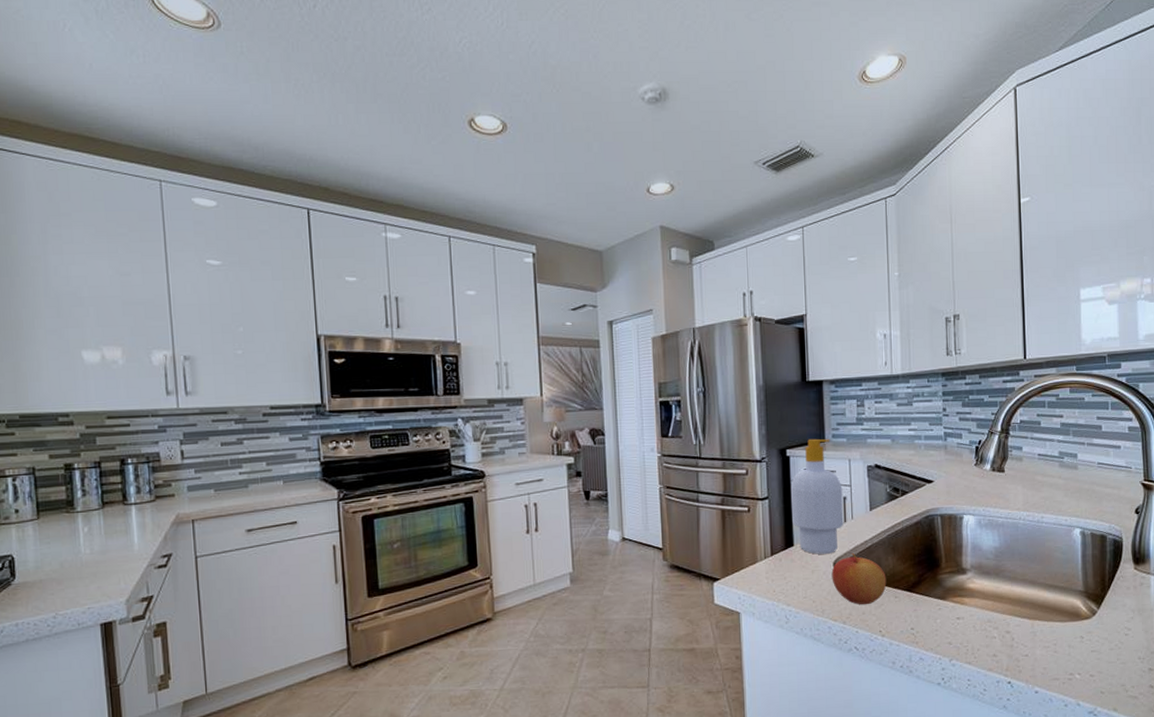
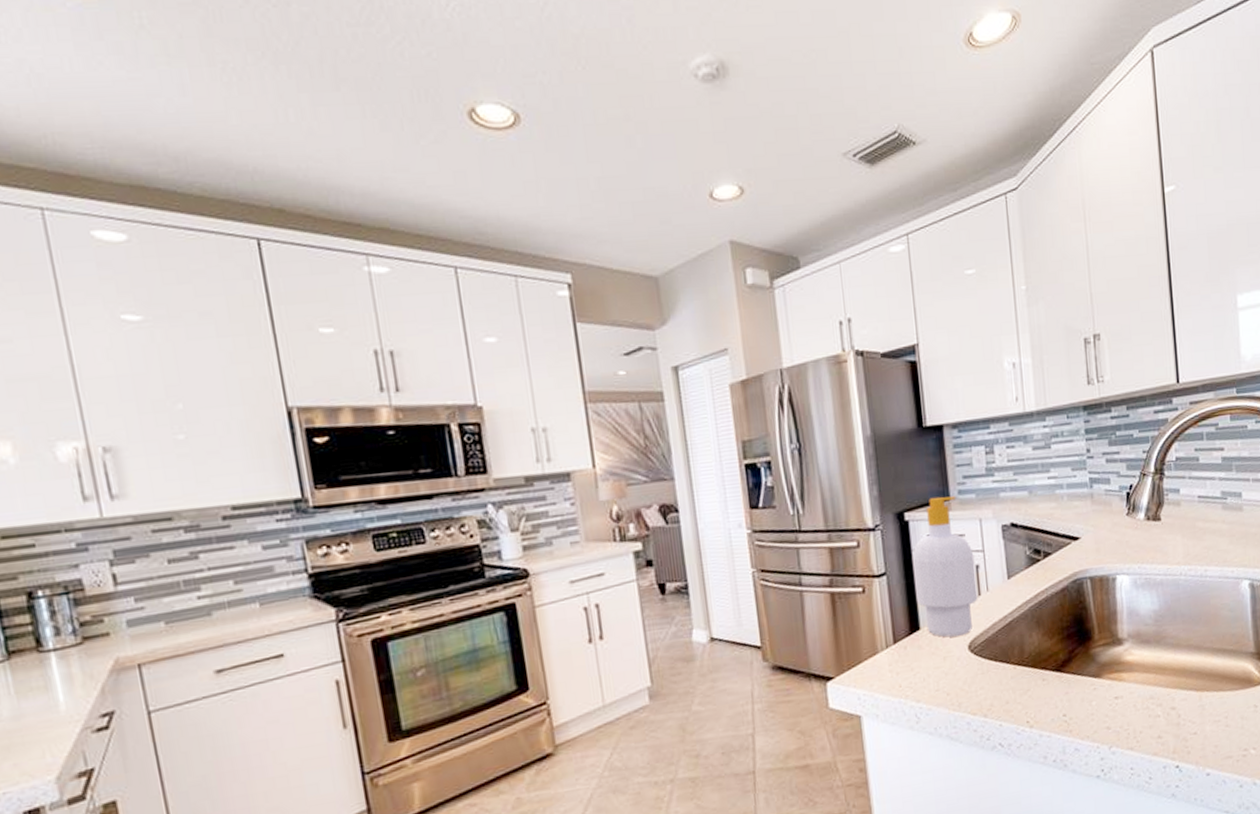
apple: present [831,552,887,605] -> none [967,631,1032,693]

